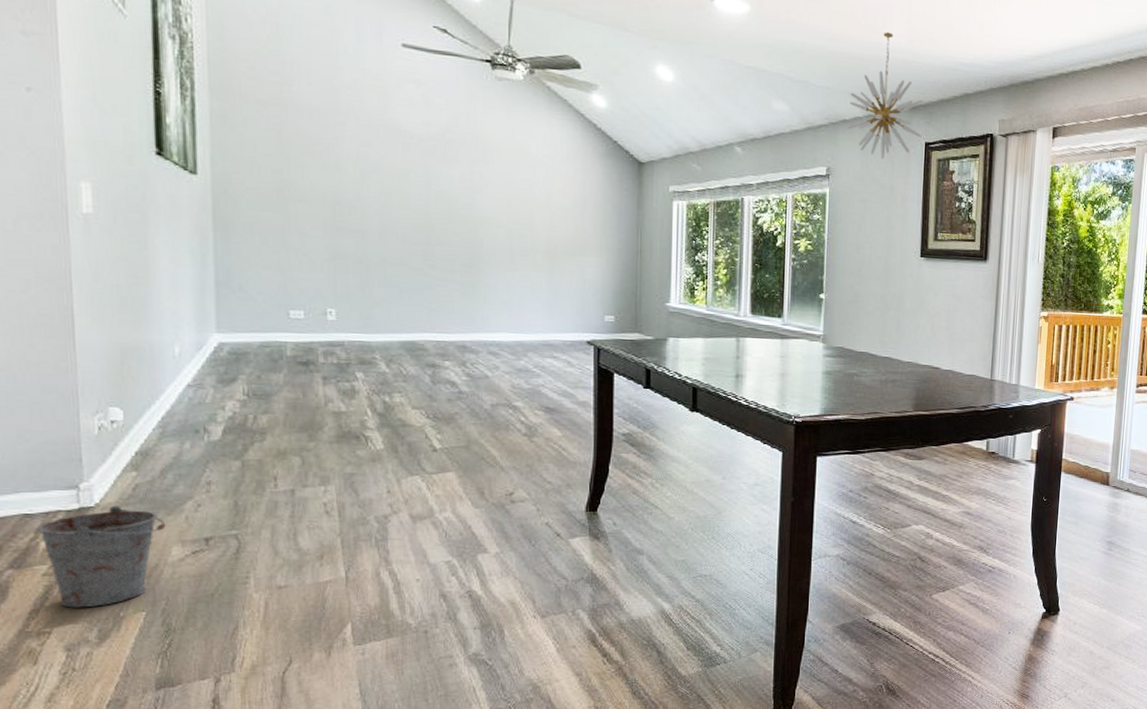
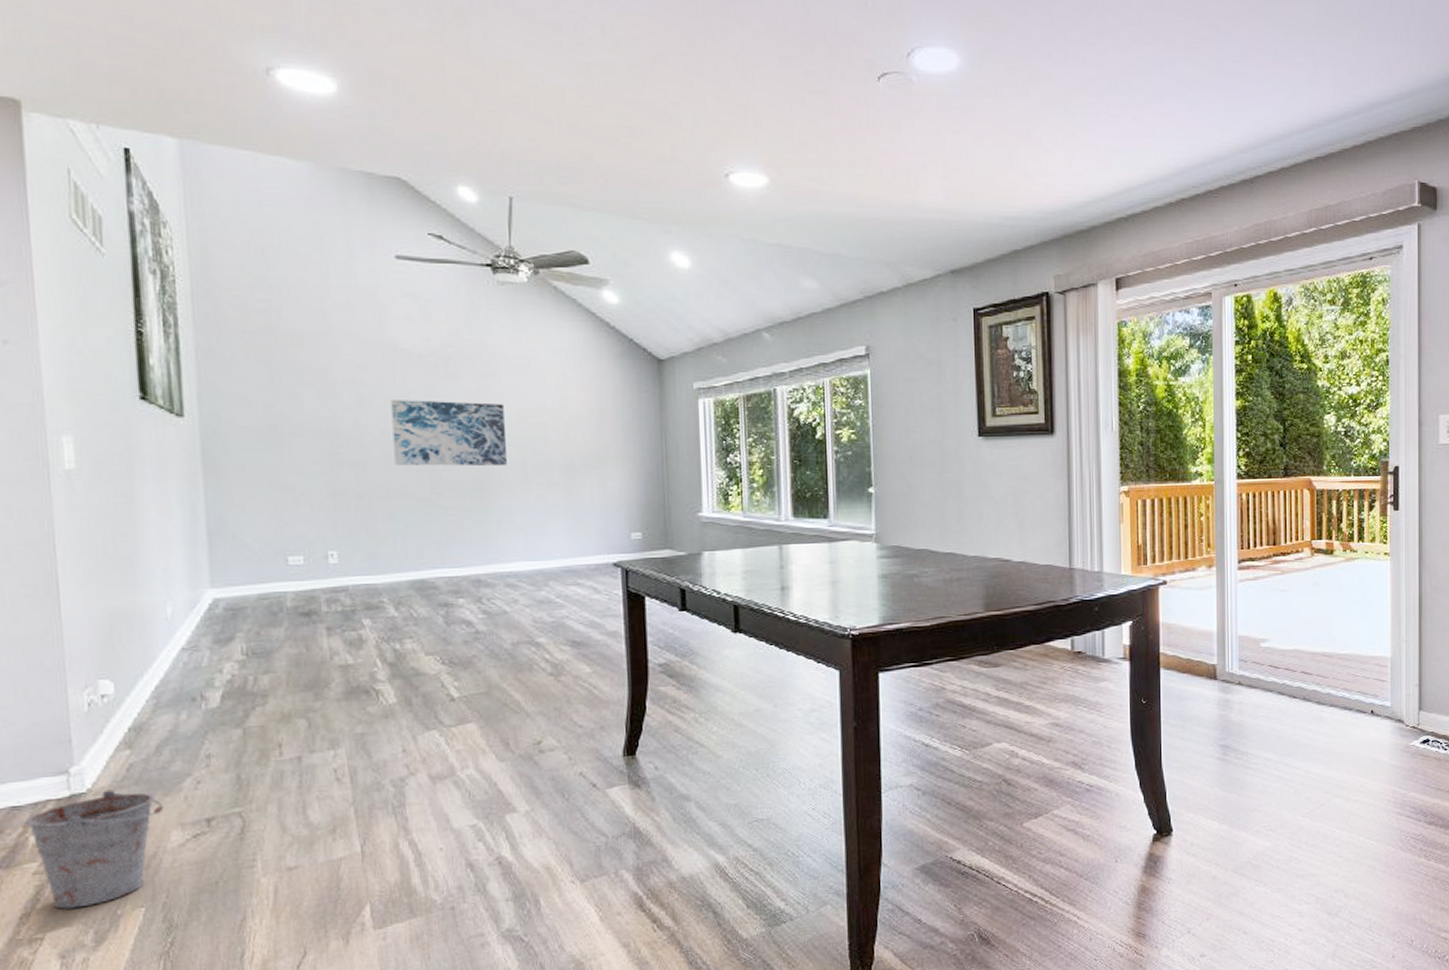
wall art: none [391,175,495,246] -> present [391,399,507,467]
chandelier: present [846,31,923,159] -> none [884,191,969,331]

